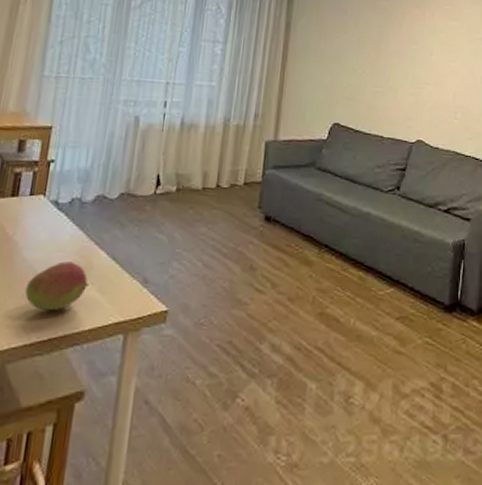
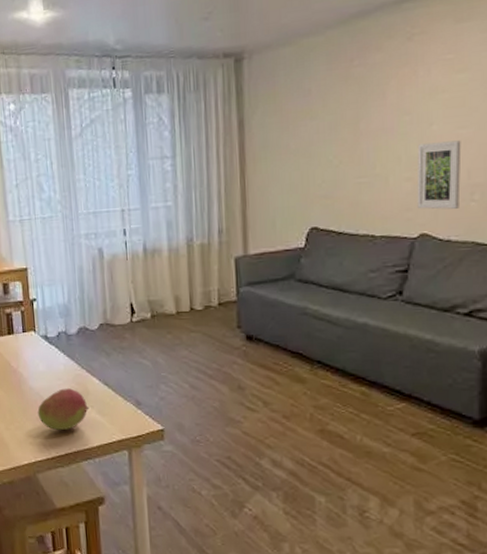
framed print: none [417,68,451,123] -> present [417,140,462,210]

